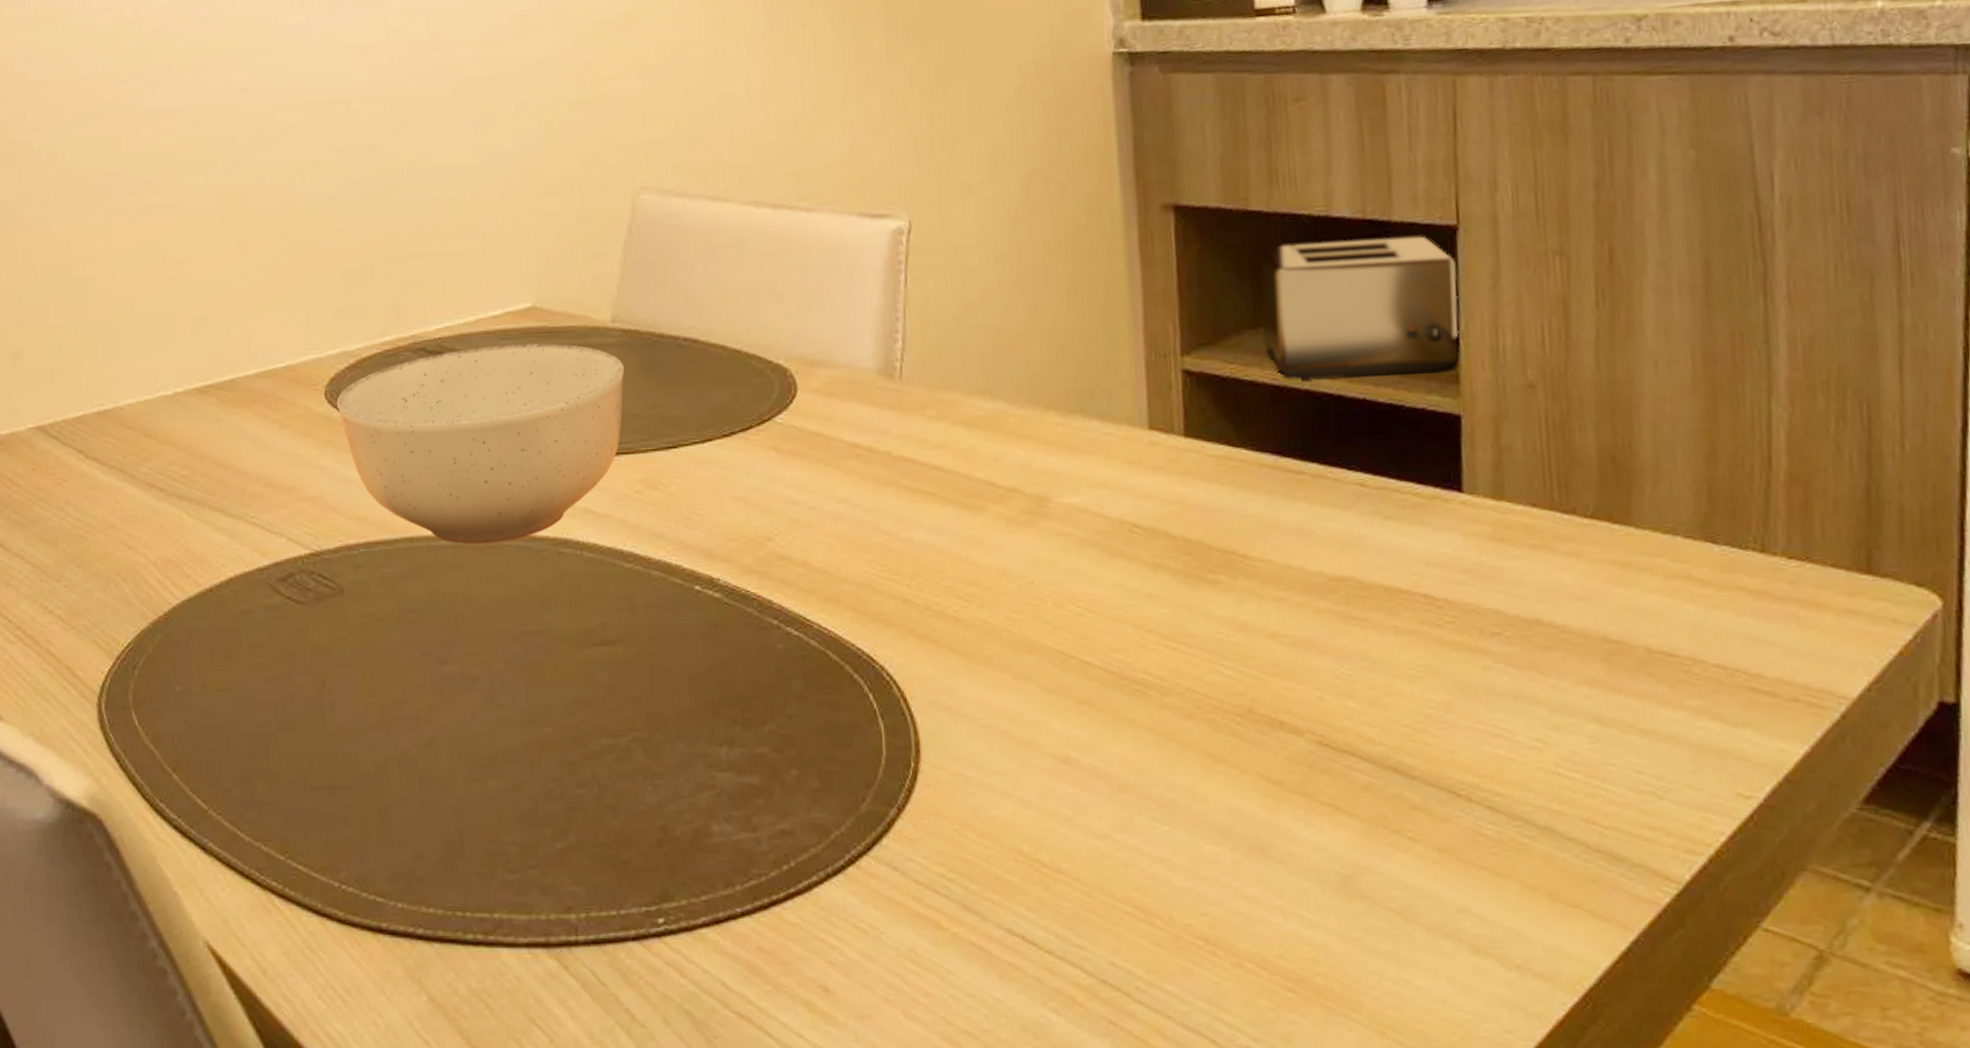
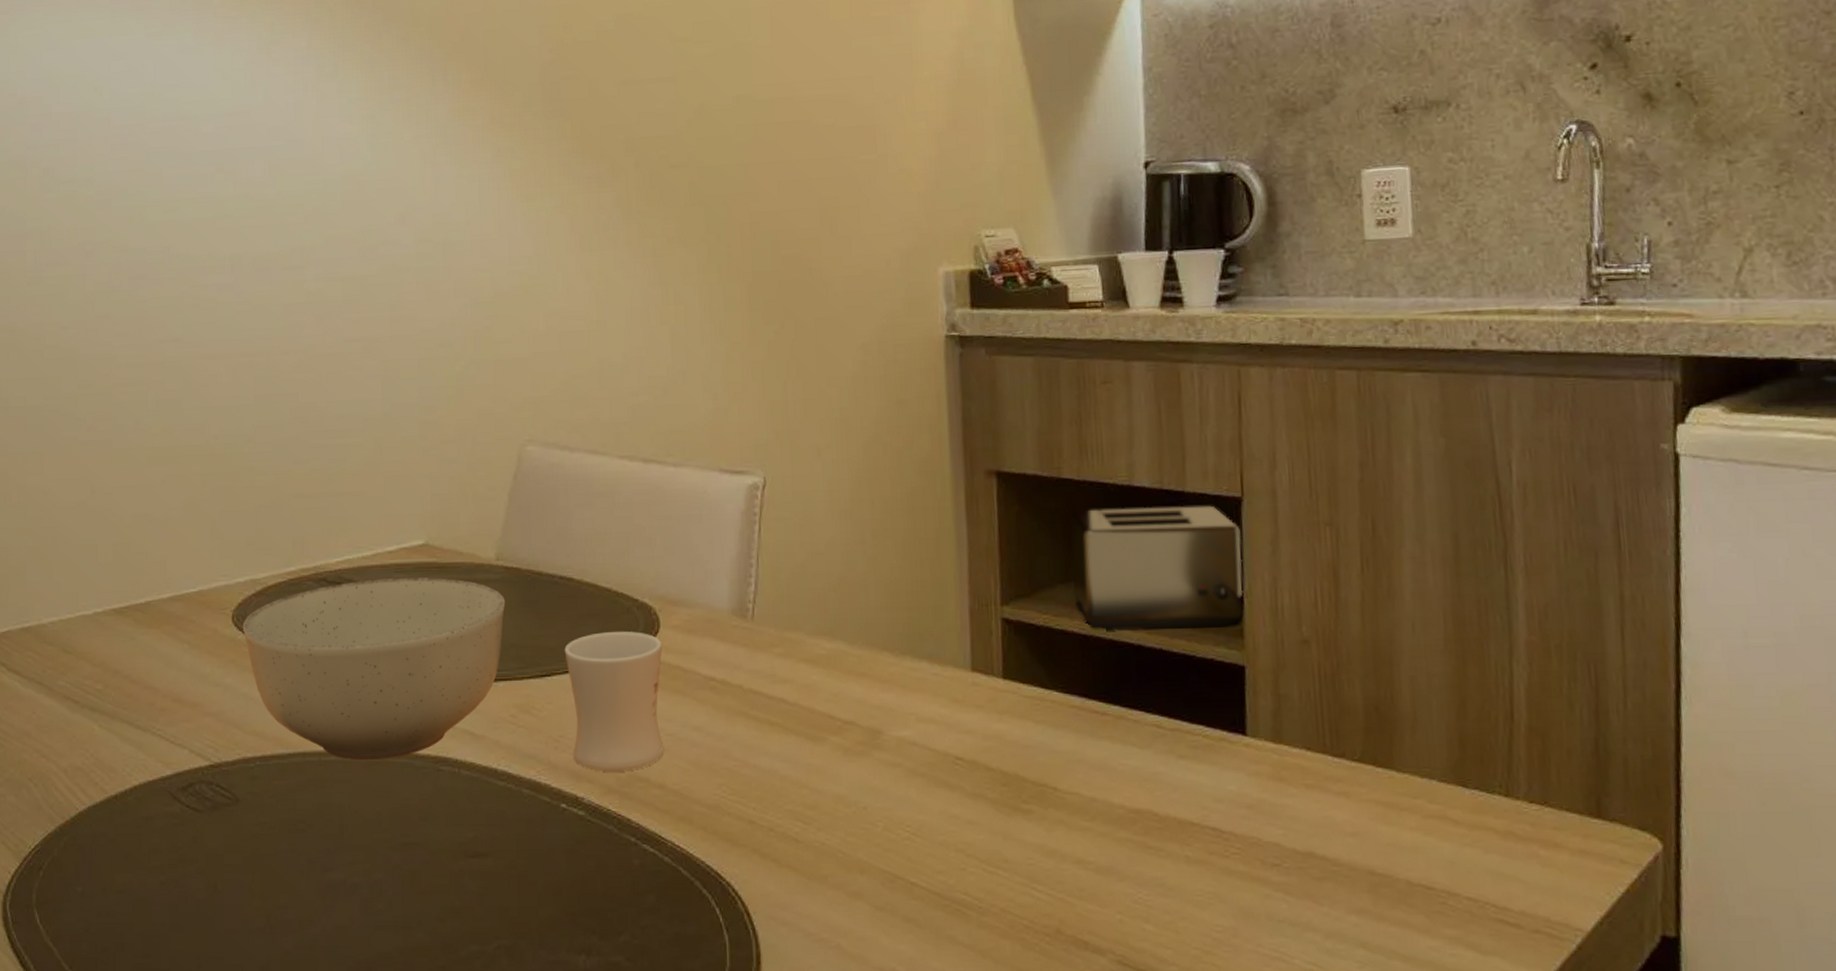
mug: none [691,396,807,550] -> present [564,631,664,772]

